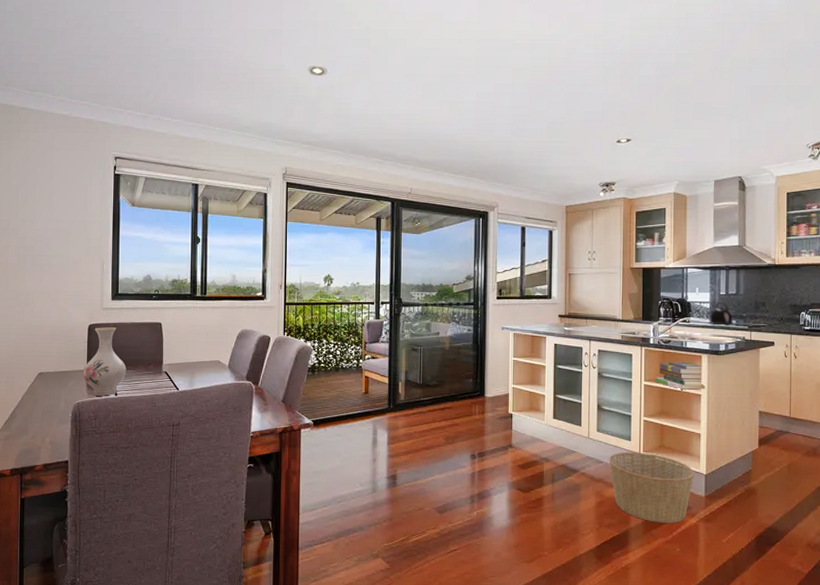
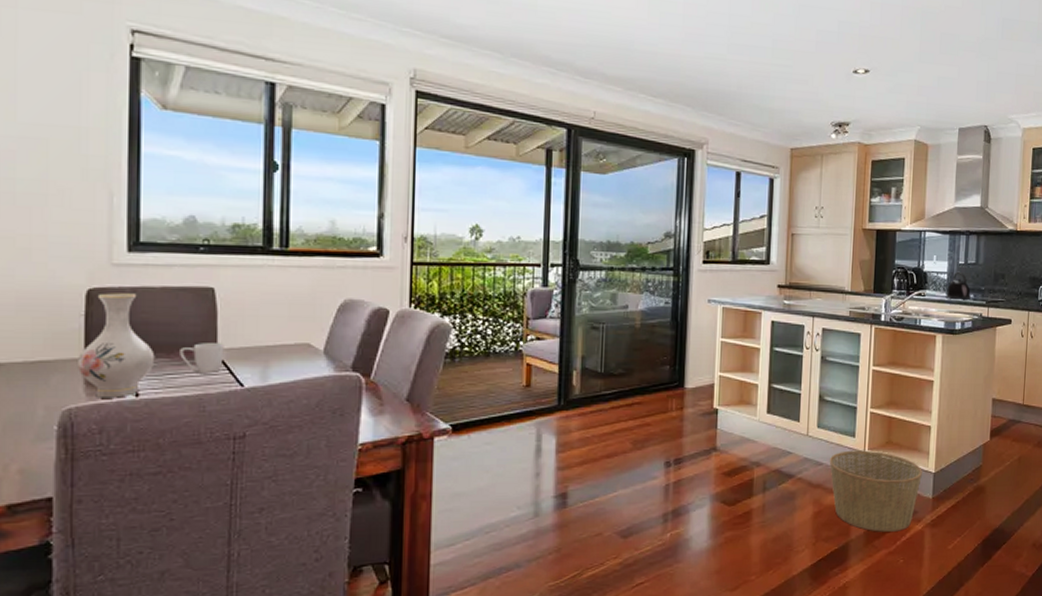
mug: none [141,360,167,381] -> present [180,343,224,374]
books: present [655,362,706,390] -> none [885,343,939,375]

